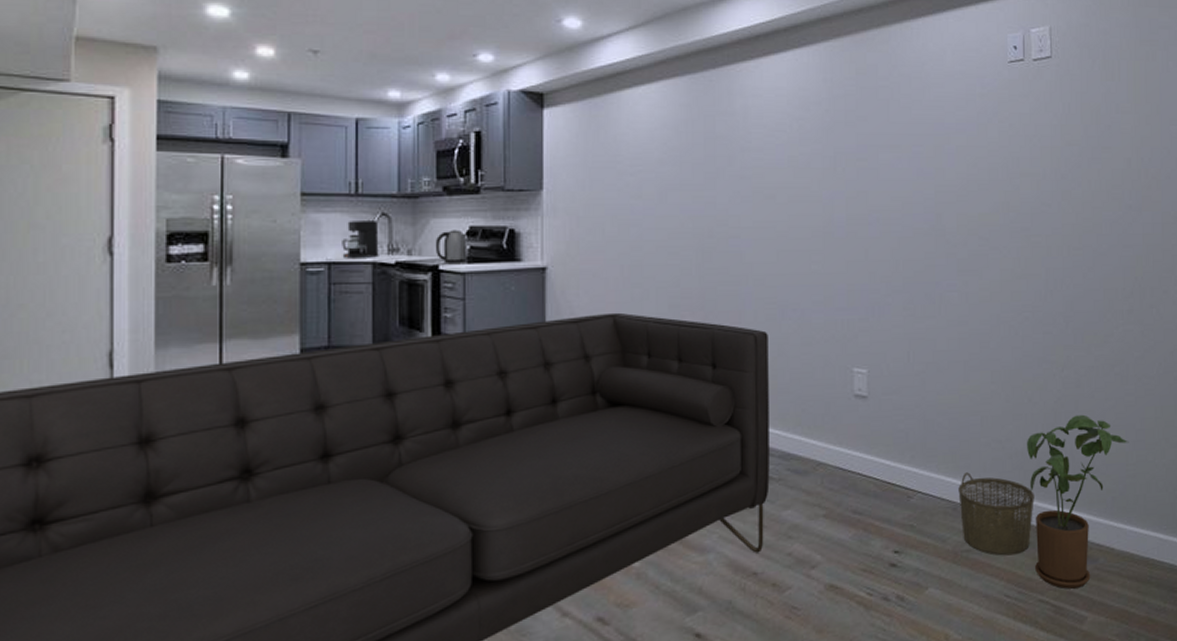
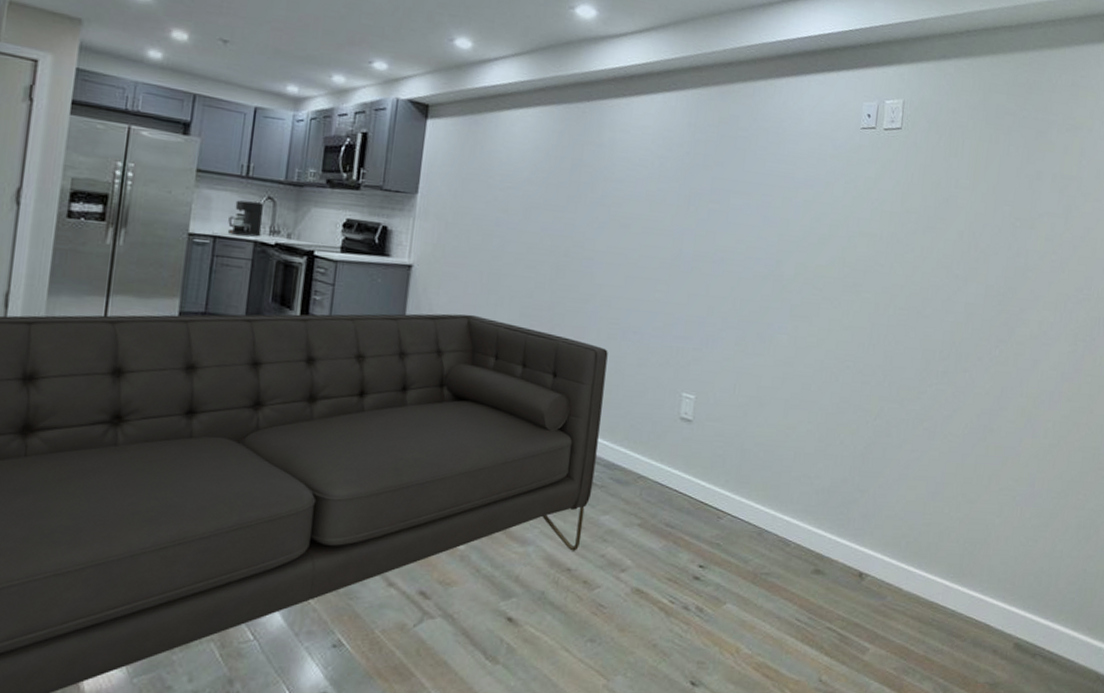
kettle: present [435,229,469,263] -> none [312,220,344,252]
basket: present [958,472,1034,556] -> none [764,502,835,583]
house plant: present [1027,414,1129,589] -> none [827,462,929,621]

